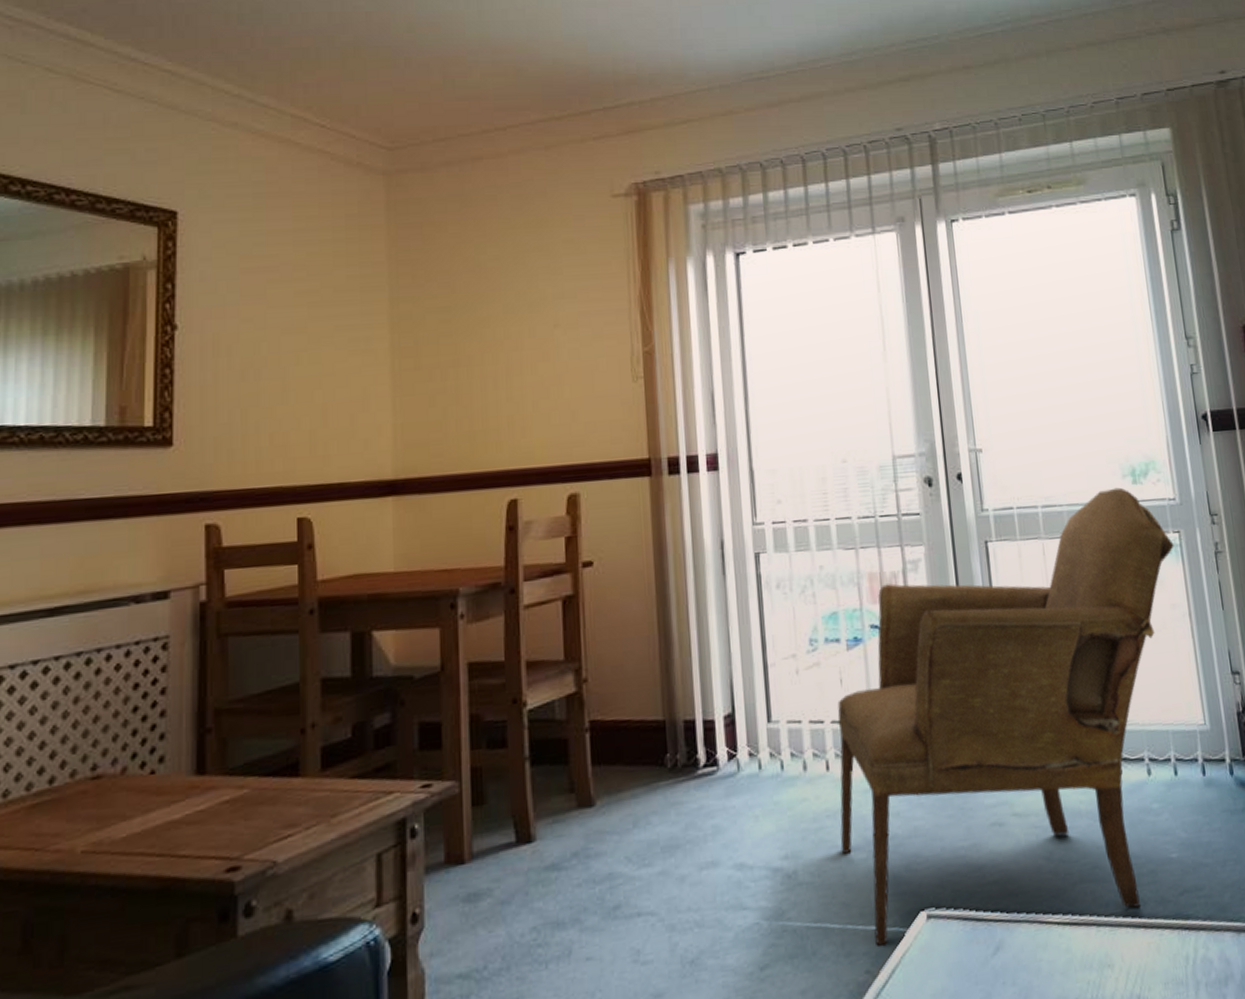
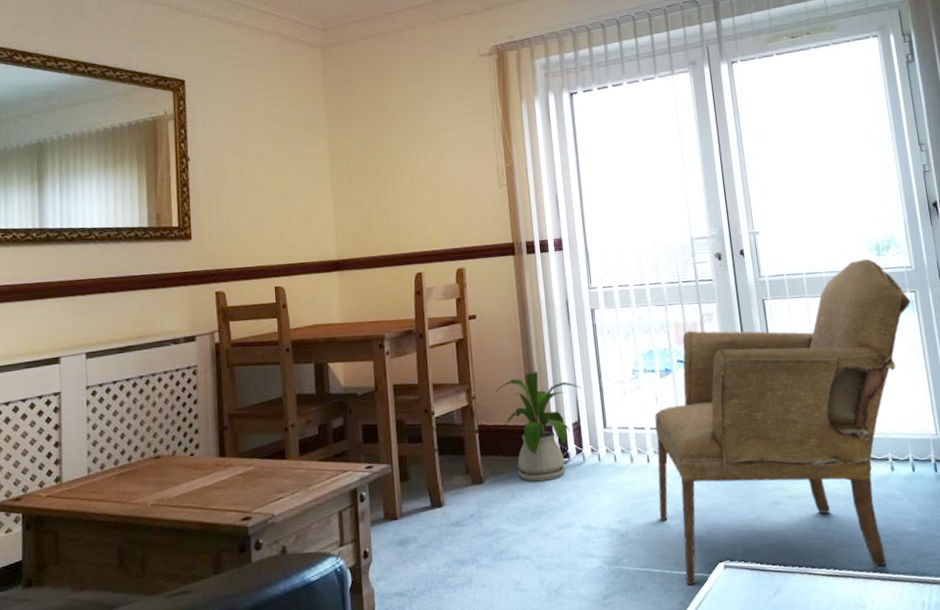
house plant: none [615,642,738,802] -> present [495,371,582,482]

